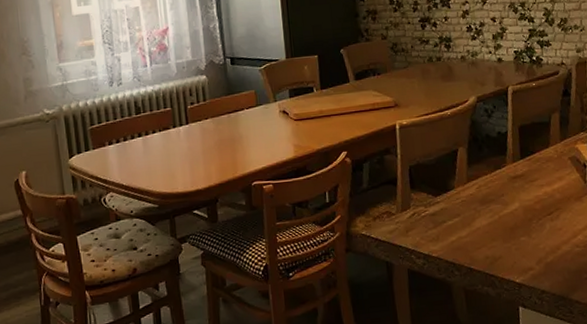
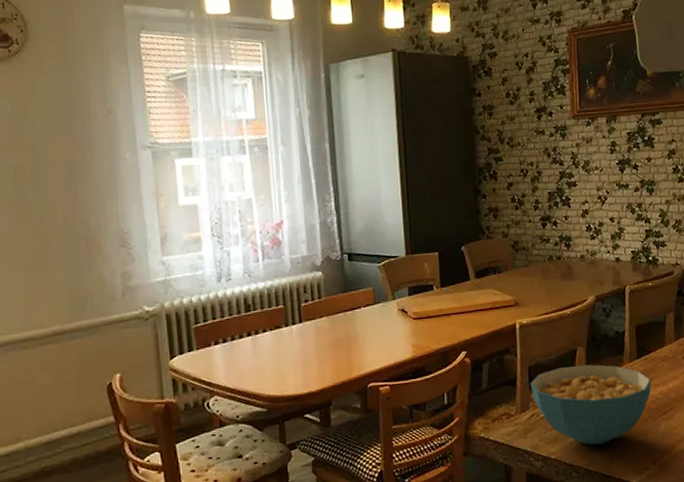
cereal bowl: none [411,165,536,245] -> present [530,364,652,445]

